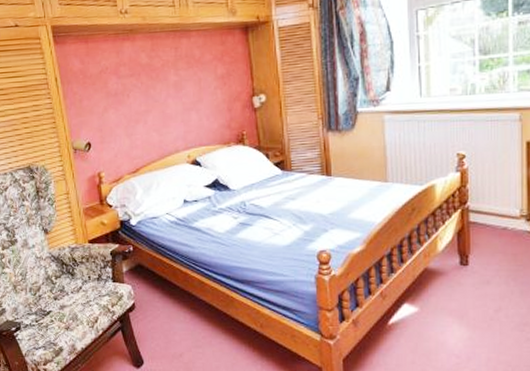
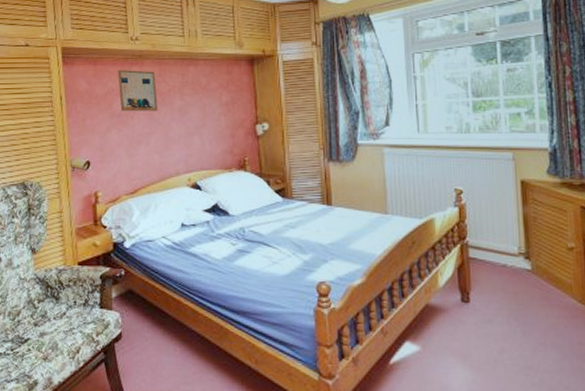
wall art: none [110,46,154,90] -> present [118,70,158,112]

